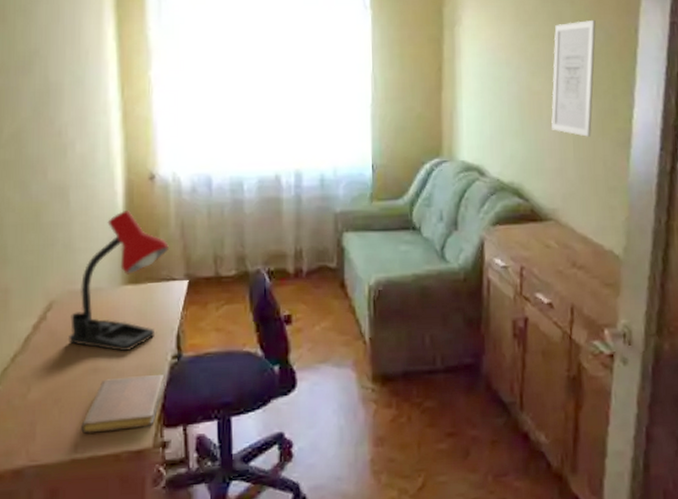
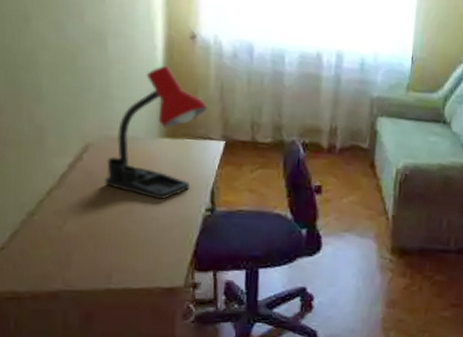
notebook: present [81,375,165,434] -> none [116,222,198,269]

